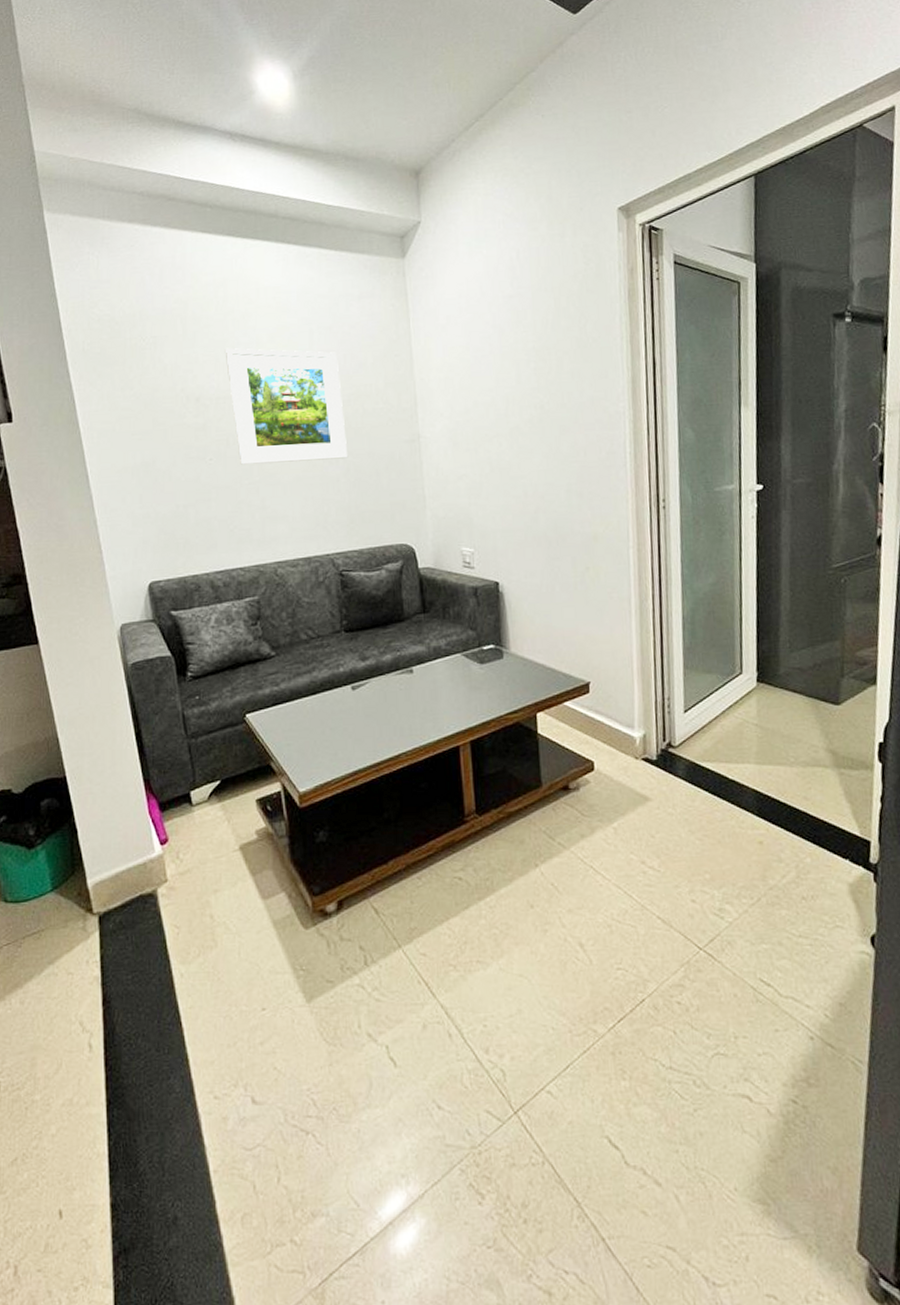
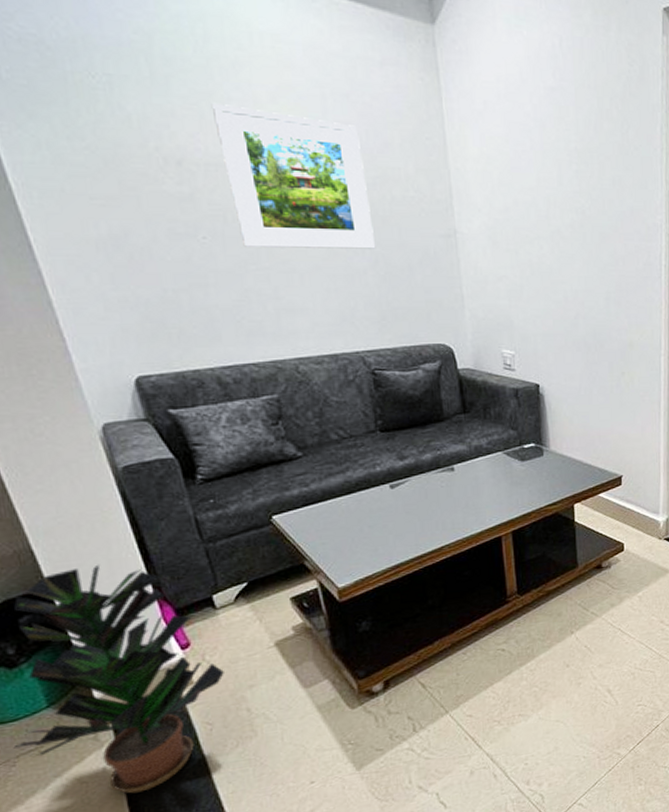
potted plant: none [22,754,194,993] -> present [13,564,224,794]

